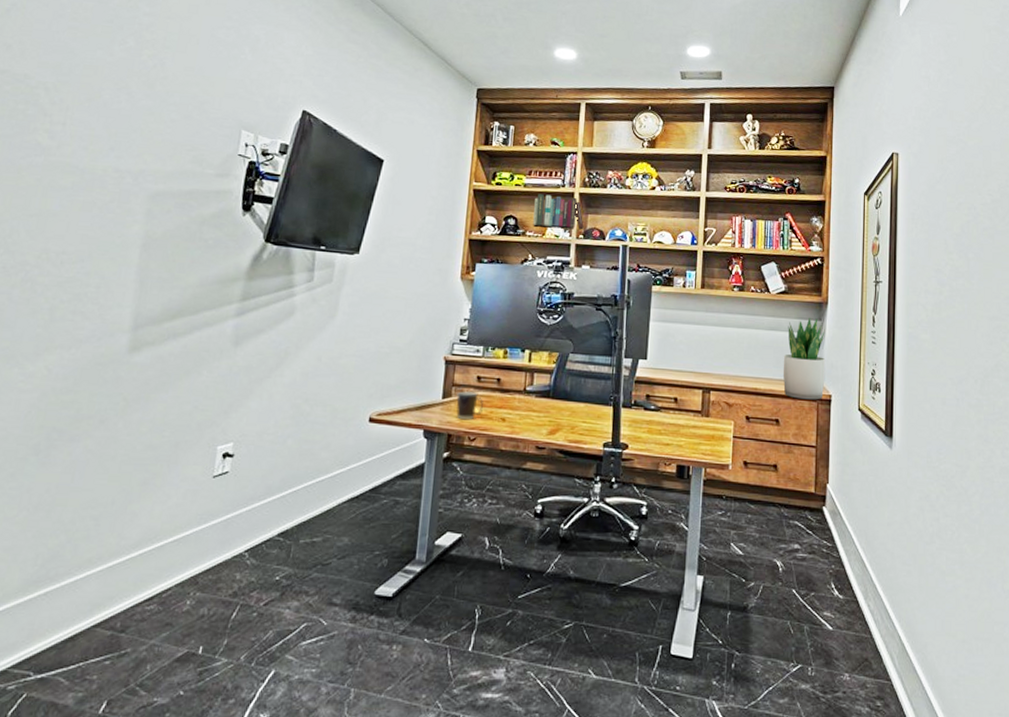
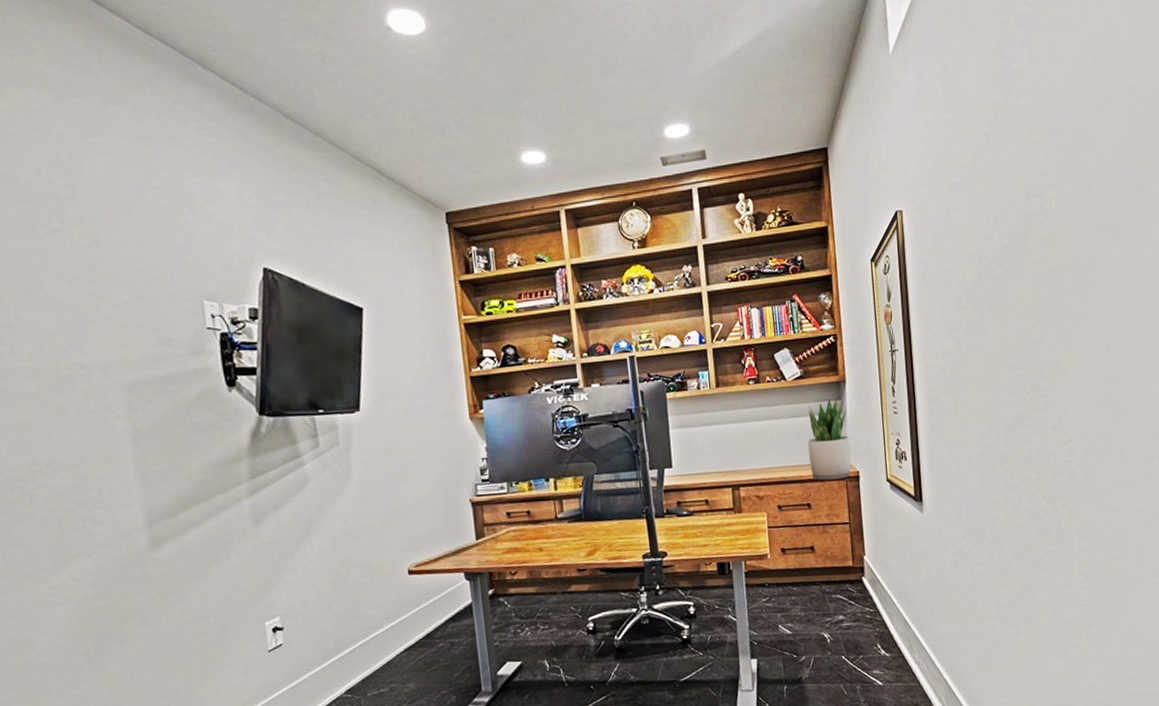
mug: present [456,390,483,420] -> none [490,527,518,557]
books: present [533,194,584,230] -> none [530,314,587,354]

